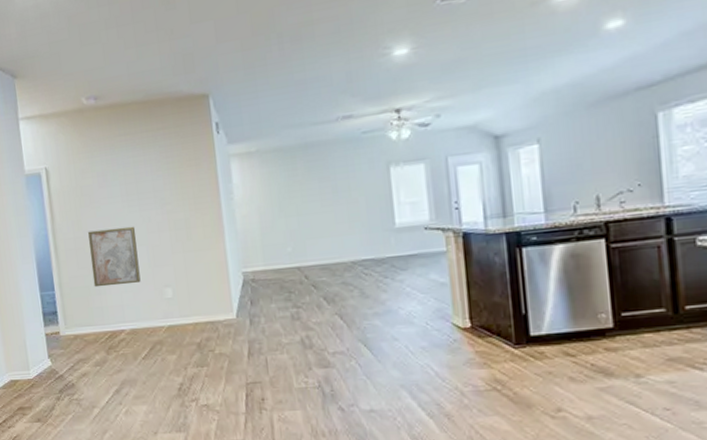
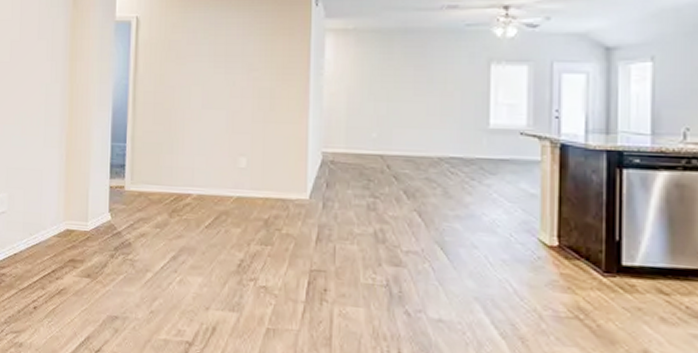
wall art: present [88,226,141,288] -> none [167,87,217,148]

